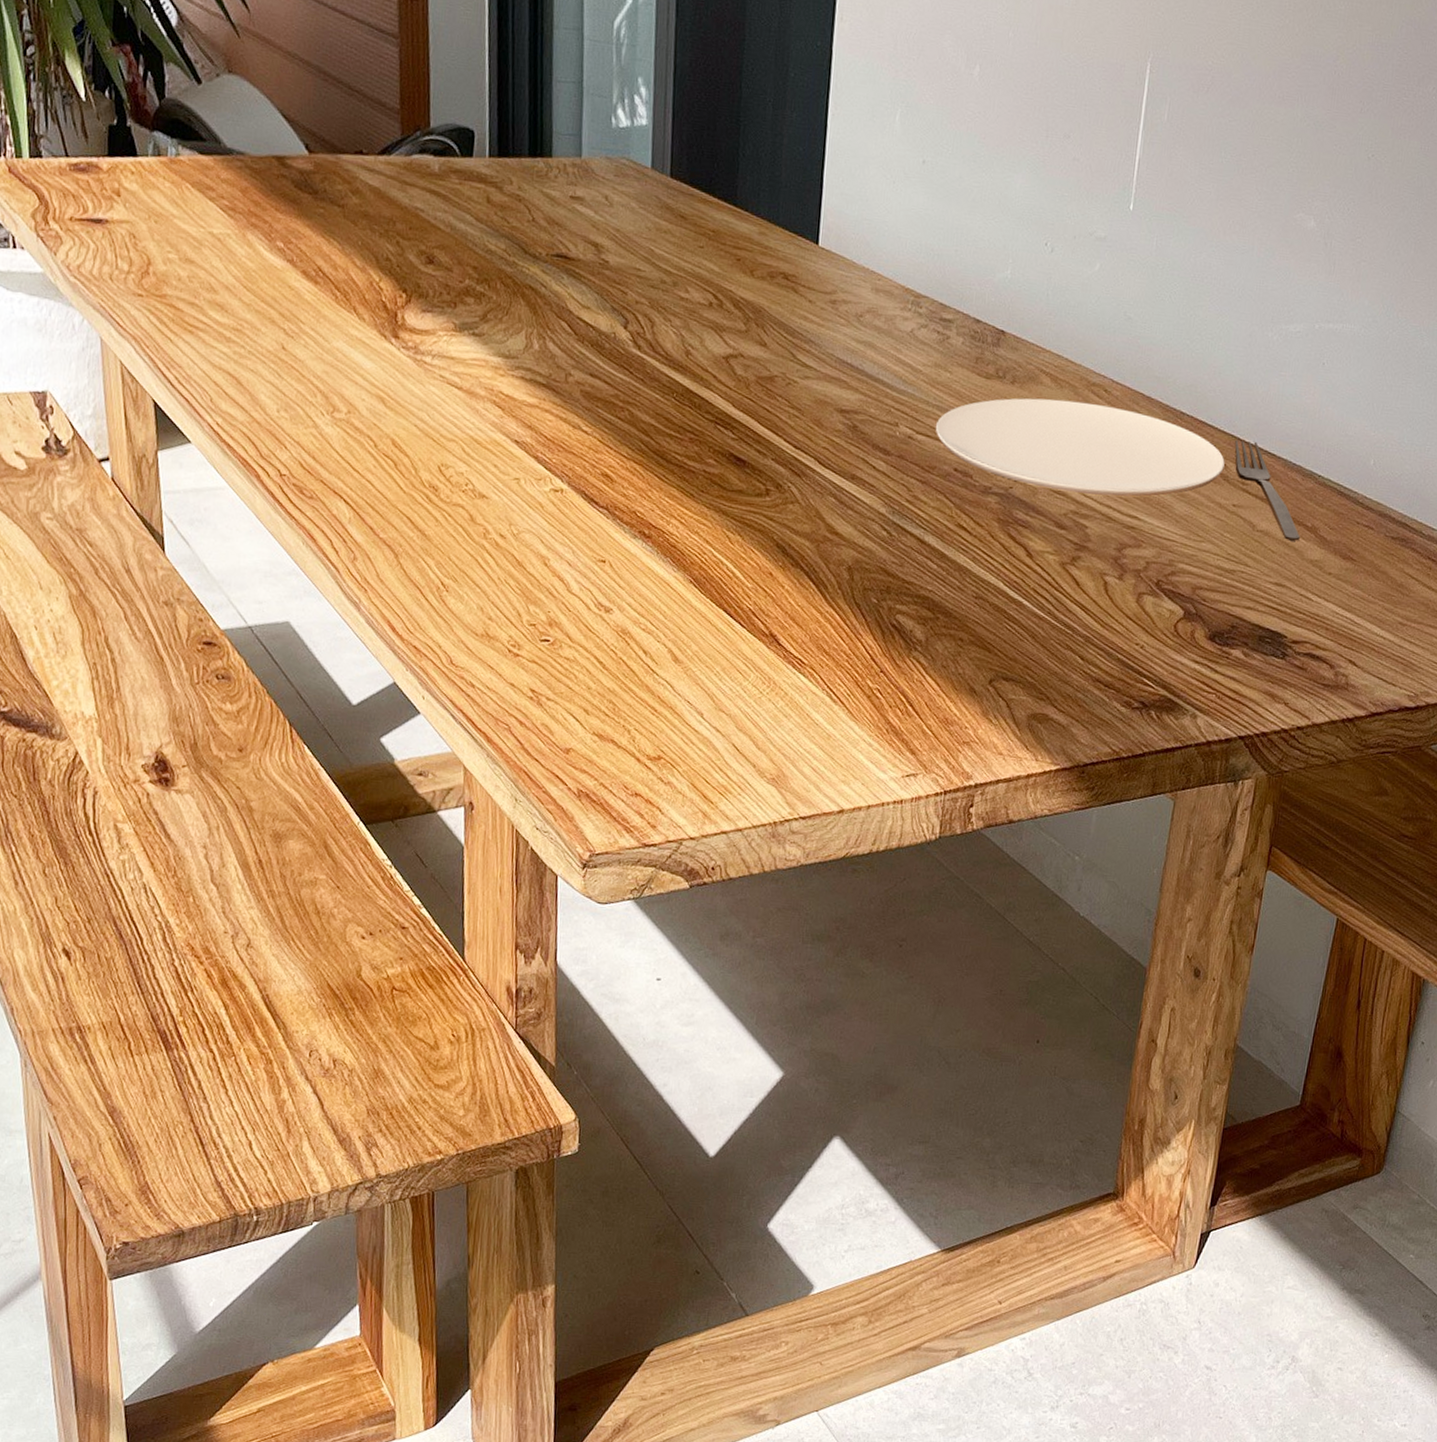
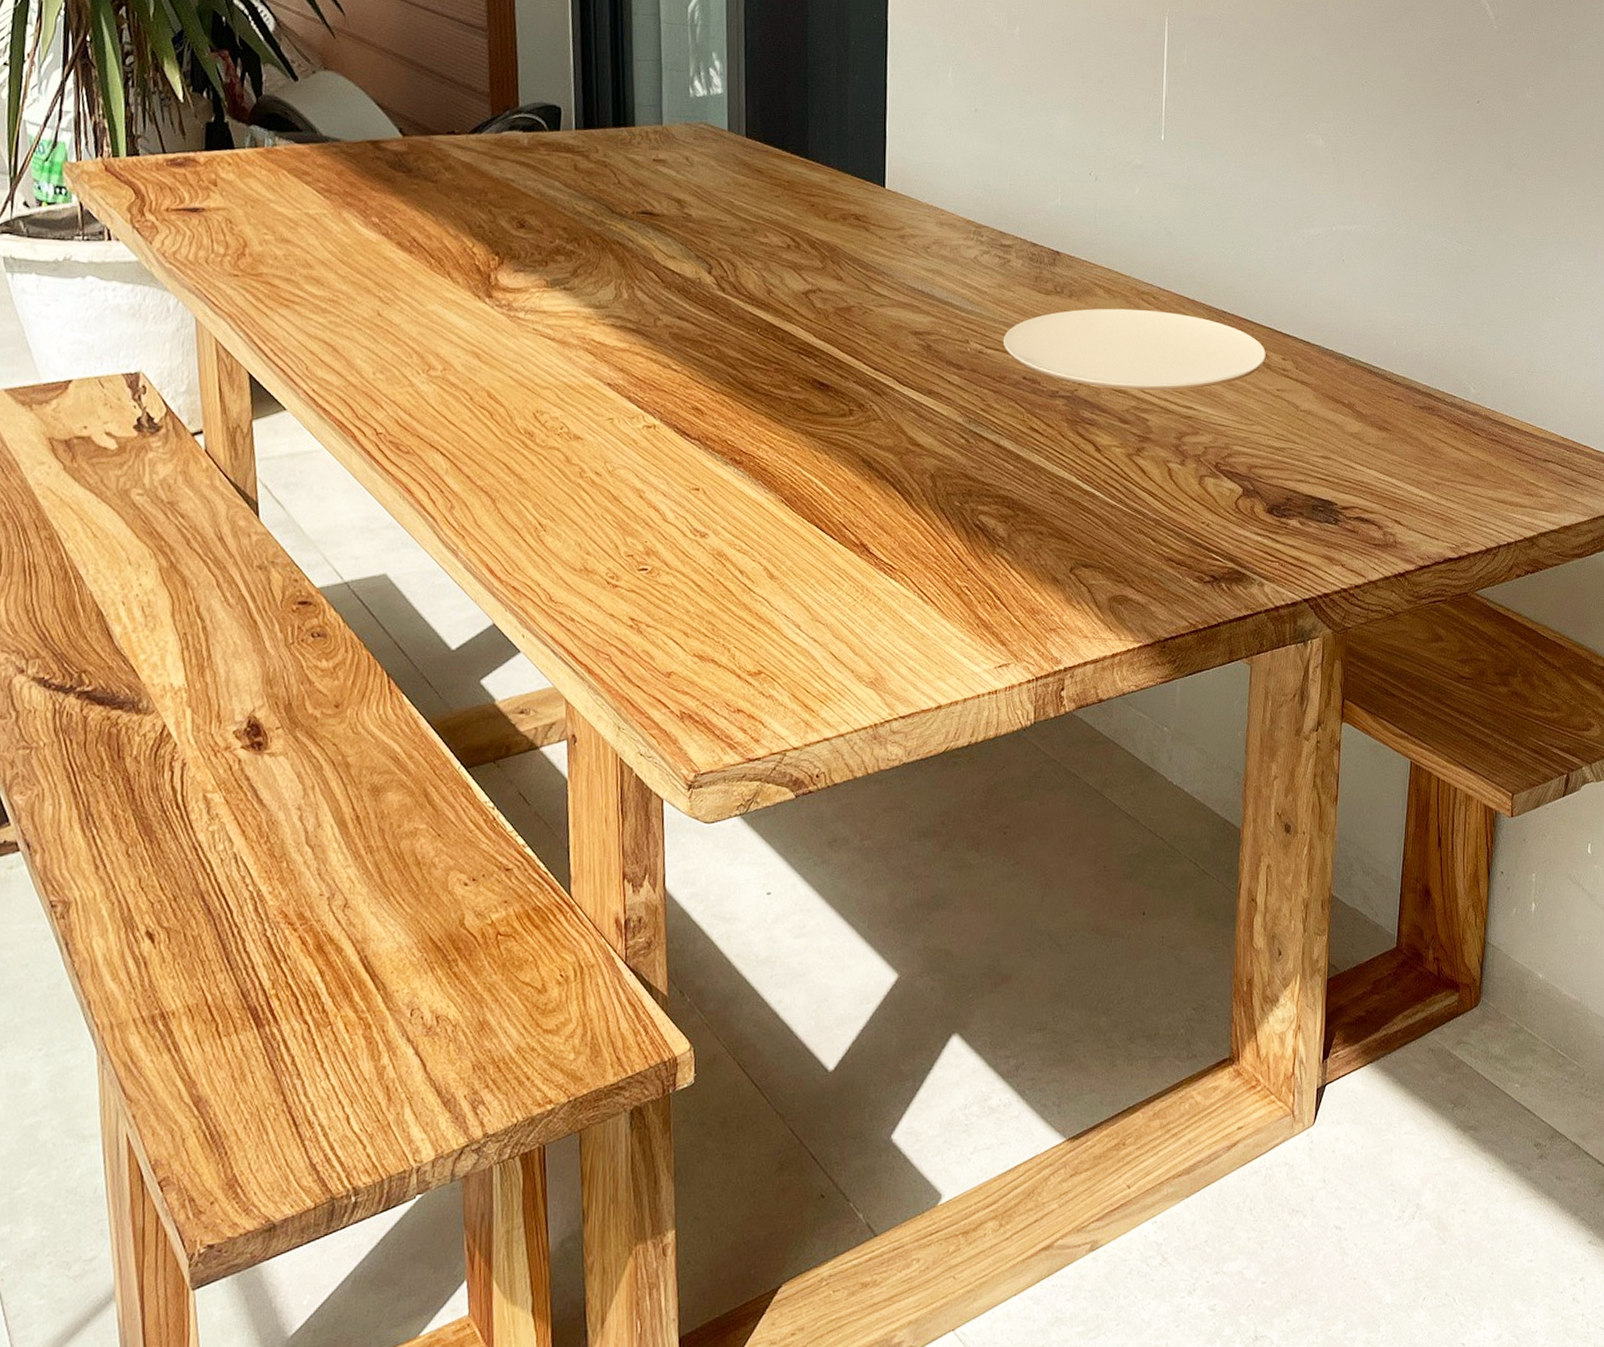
fork: present [1234,440,1300,541] -> none [1273,332,1339,417]

